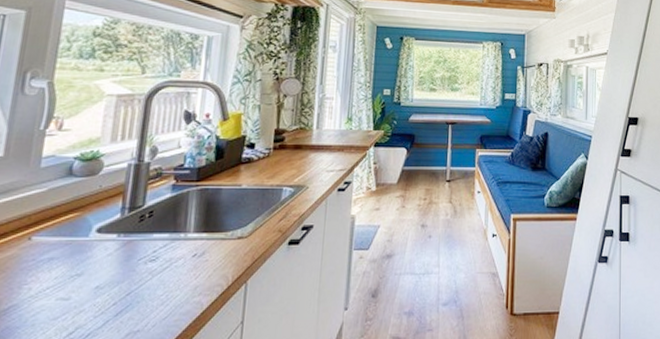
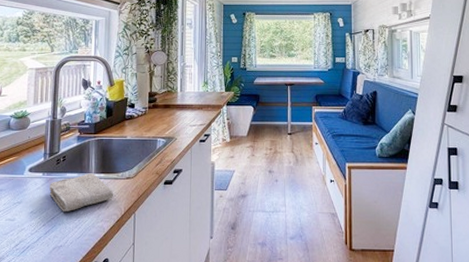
washcloth: none [125,233,219,284] -> present [49,173,114,211]

